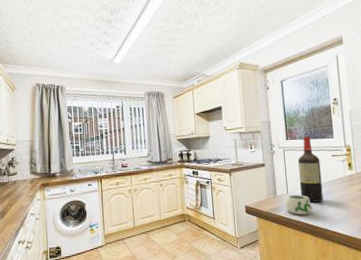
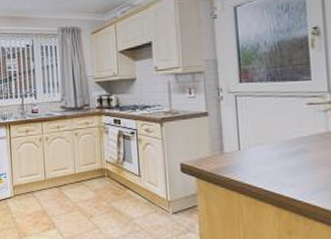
mug: present [285,194,313,215] -> none [235,153,275,179]
wine bottle: present [298,136,324,203] -> none [255,77,292,164]

